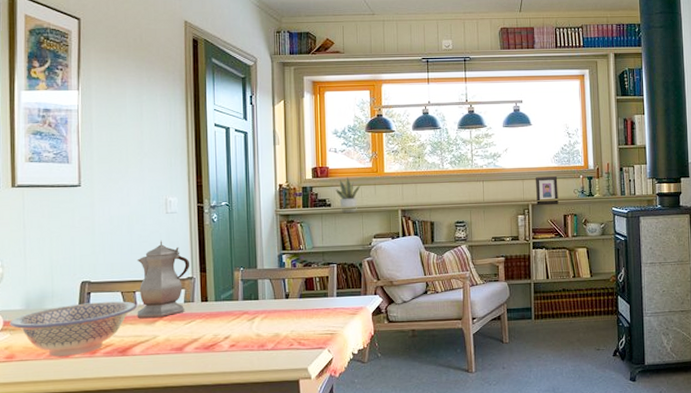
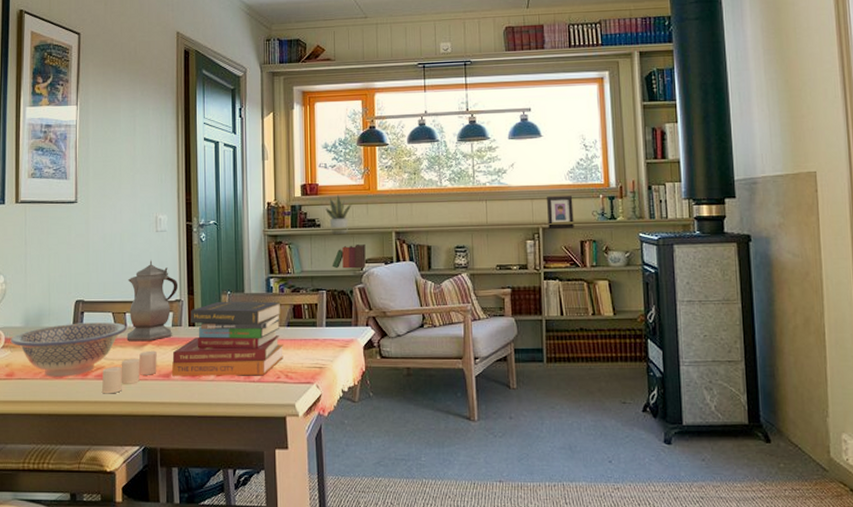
candle: none [112,326,169,370] -> present [102,350,157,394]
books: none [185,276,296,349] -> present [172,301,283,376]
books: none [342,222,374,244] -> present [332,244,366,269]

